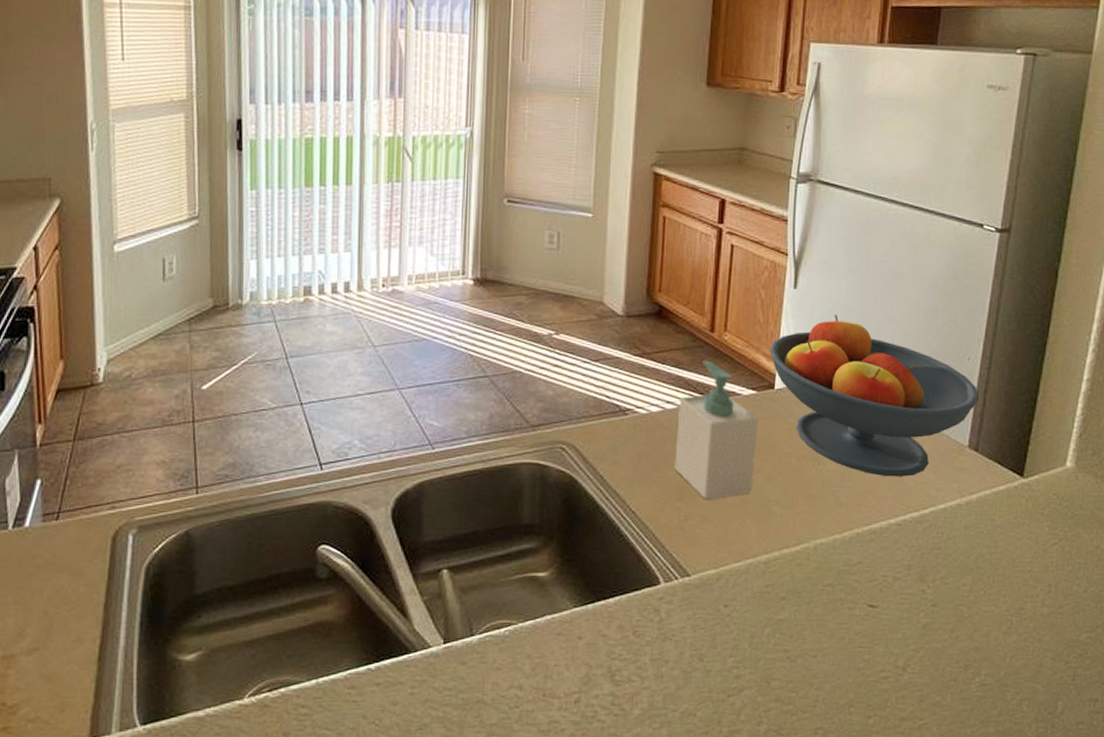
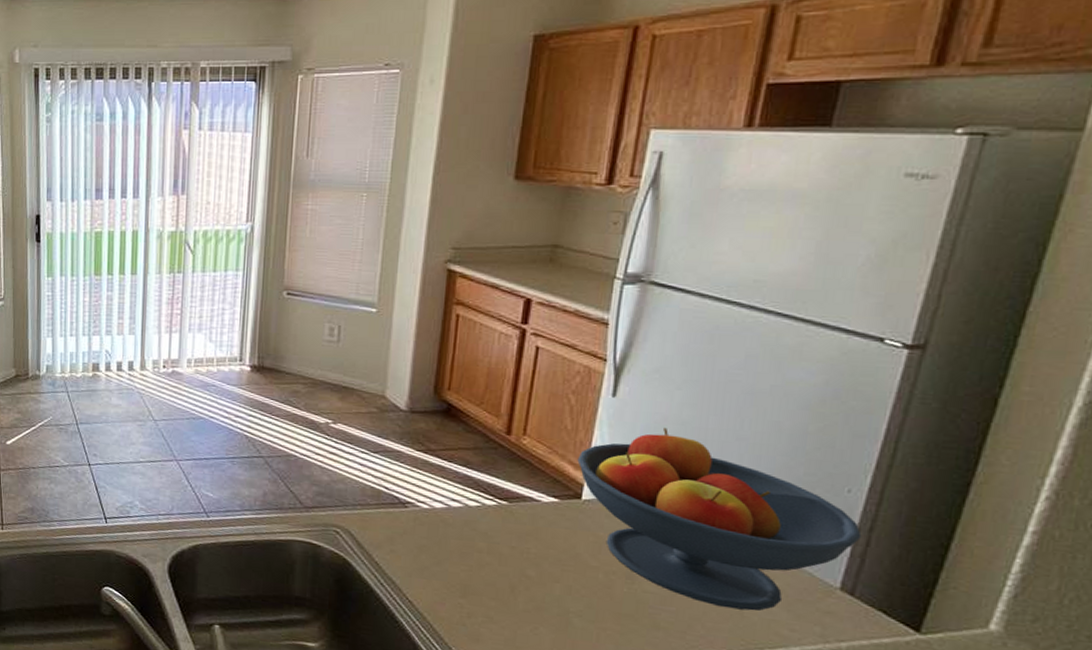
soap bottle: present [674,360,758,500] -> none [458,462,560,602]

